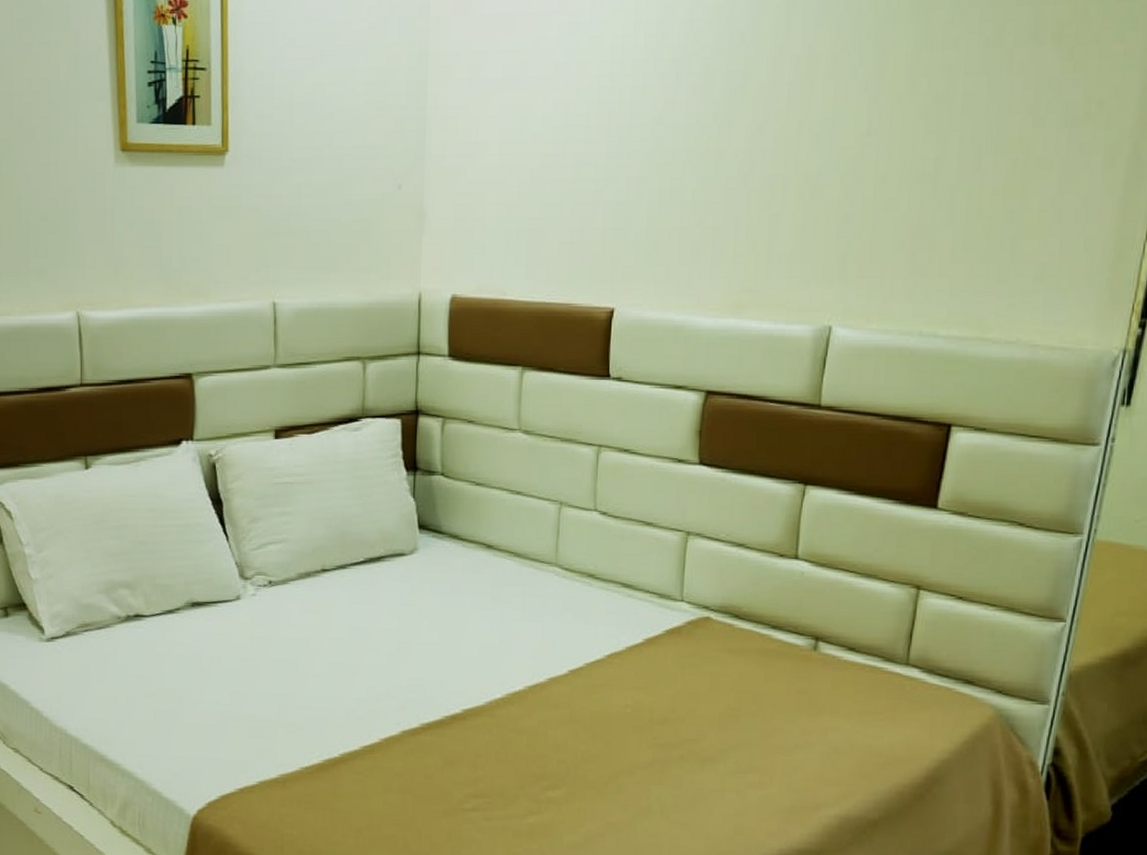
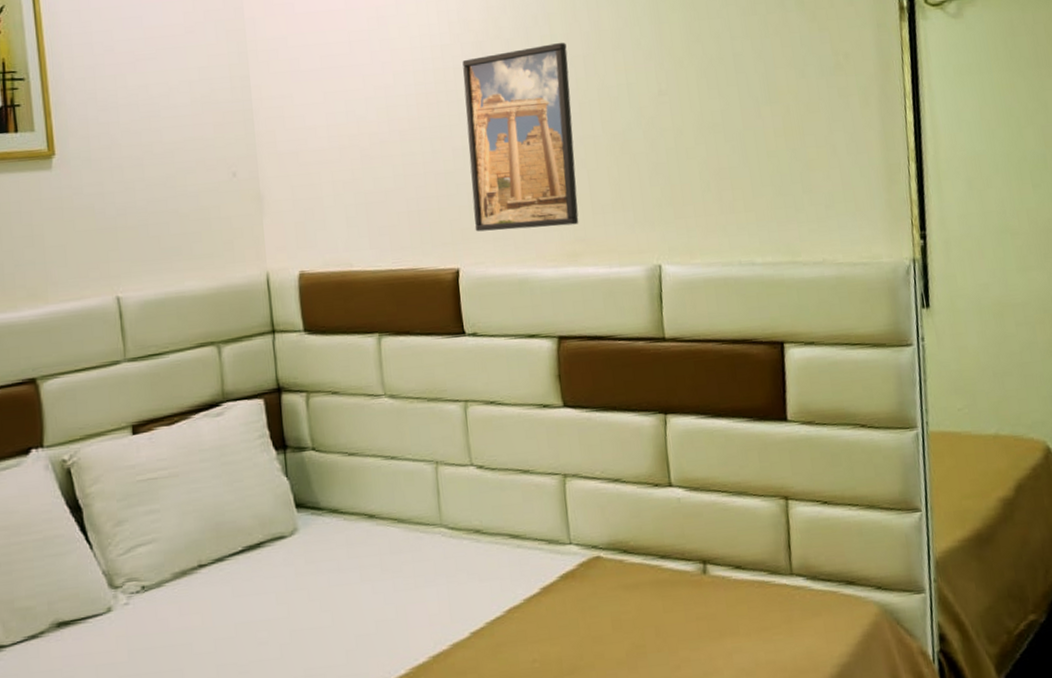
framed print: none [637,65,772,273] -> present [462,42,579,232]

